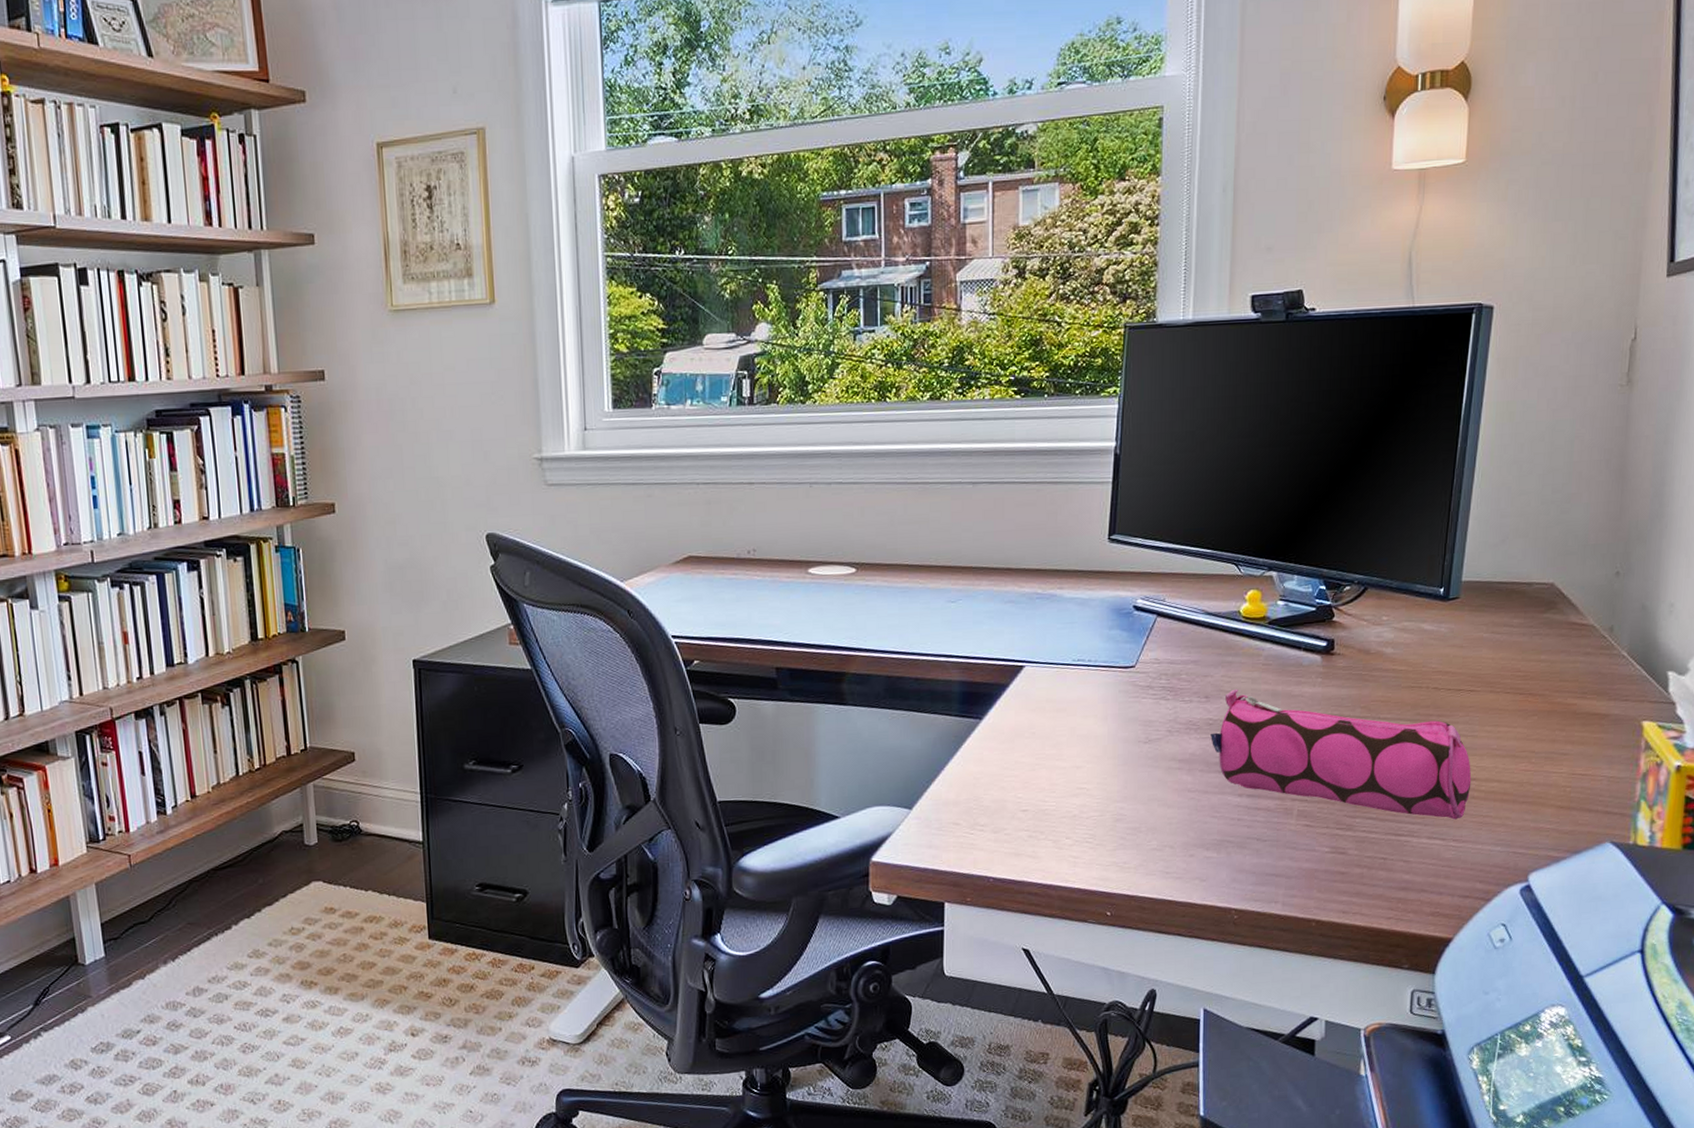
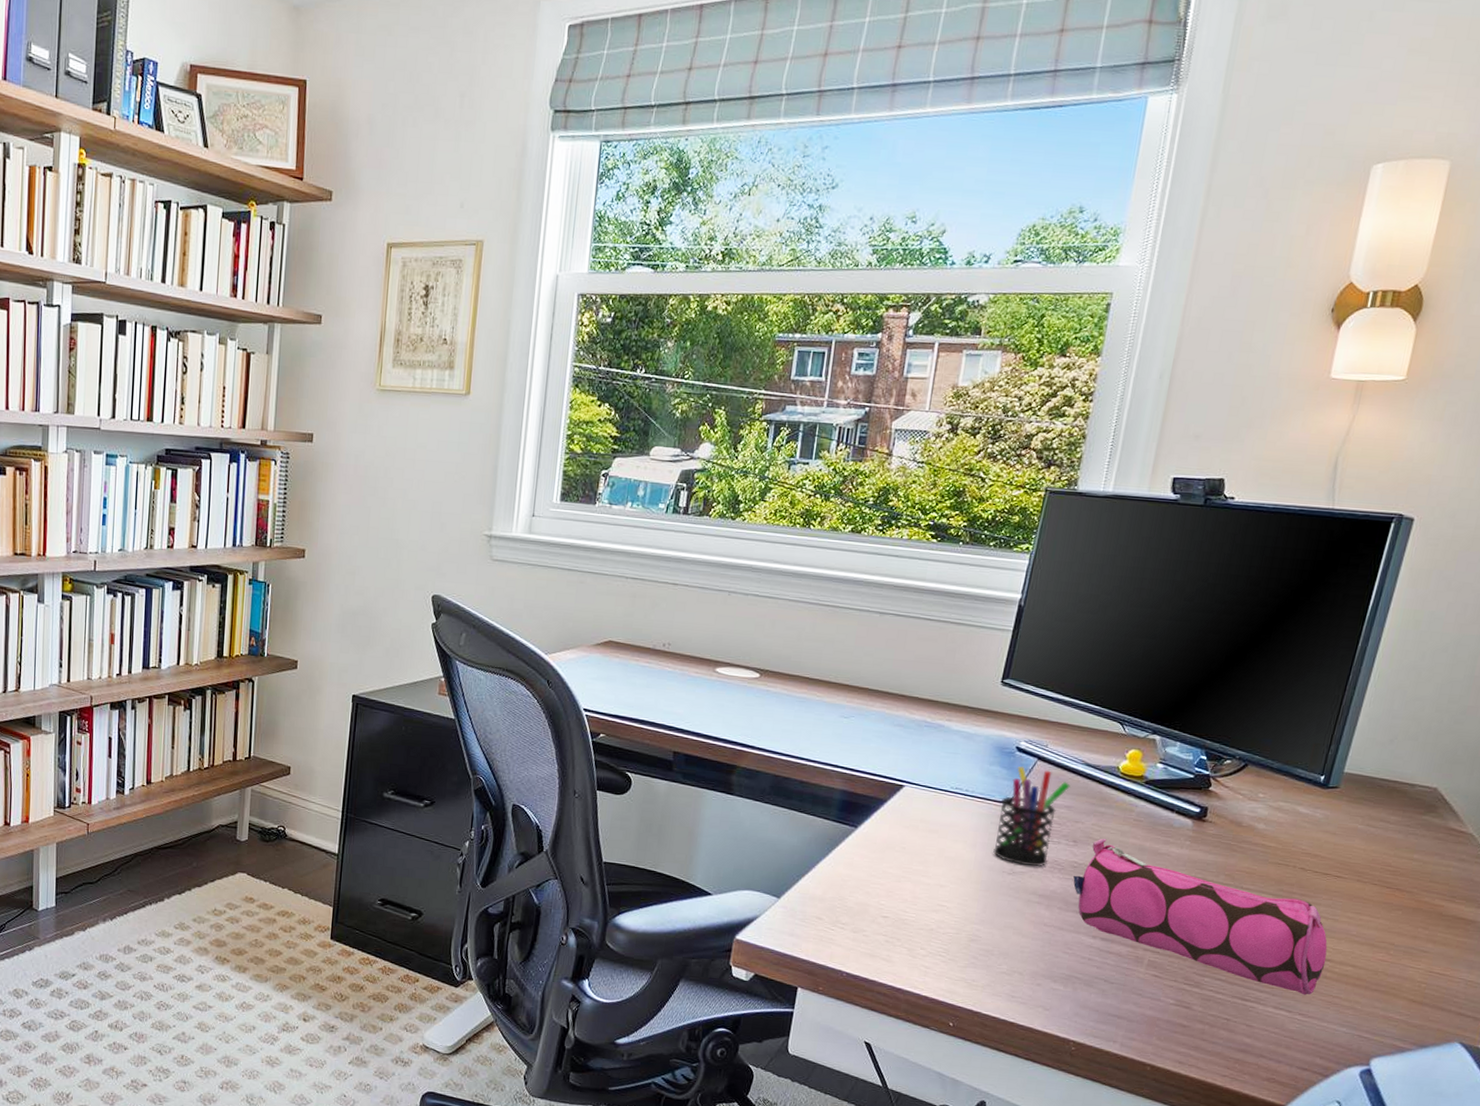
pen holder: none [1126,625,1194,732] -> present [993,766,1071,867]

